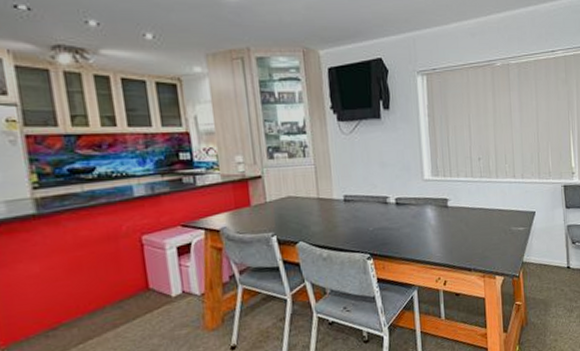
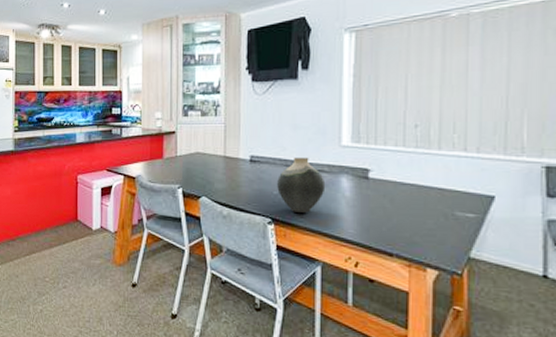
vase: none [372,192,415,245] -> present [277,157,326,213]

